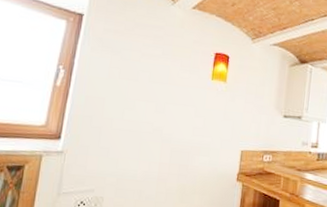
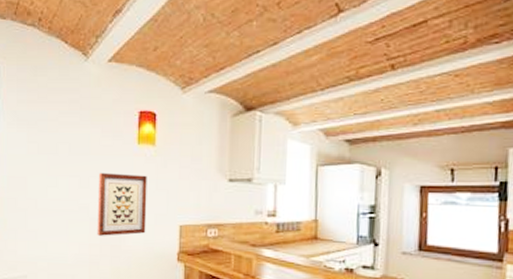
wall art: none [167,100,217,157] -> present [97,172,147,236]

